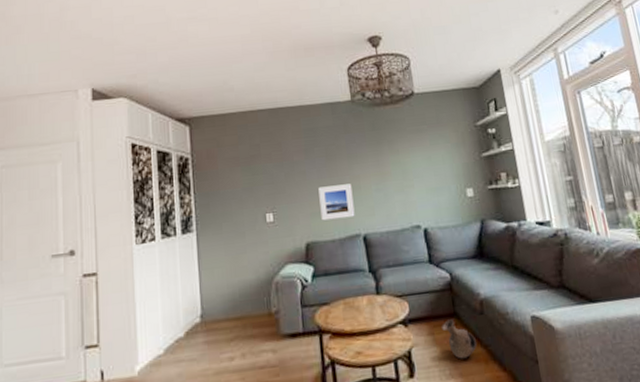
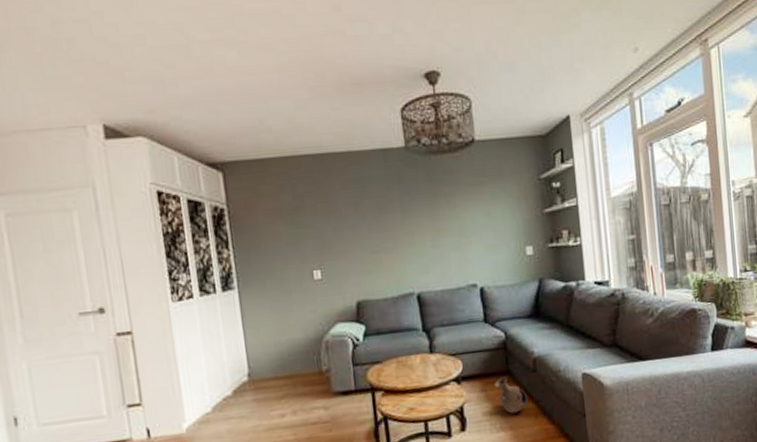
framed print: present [318,183,355,221] -> none [369,239,409,279]

